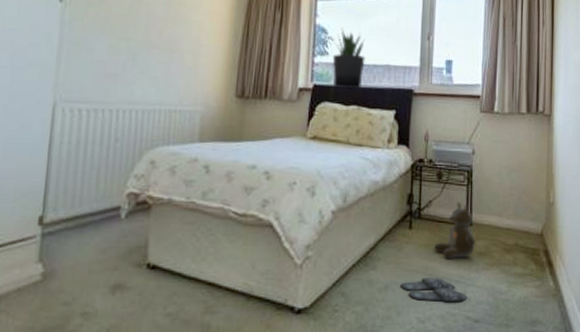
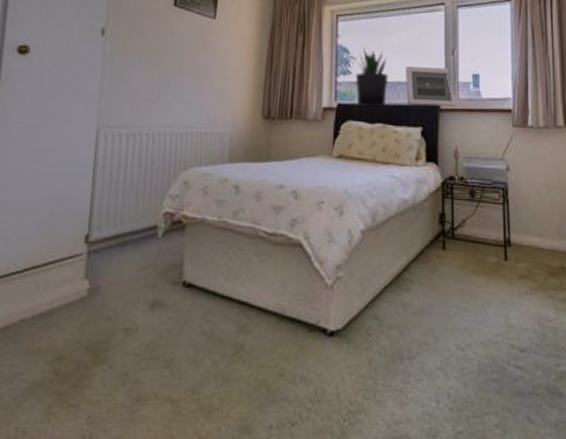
picture frame: none [382,50,430,92] -> present [406,66,457,107]
slippers: present [400,276,467,303] -> none [436,300,510,329]
teddy bear: present [434,201,476,260] -> none [471,221,517,283]

